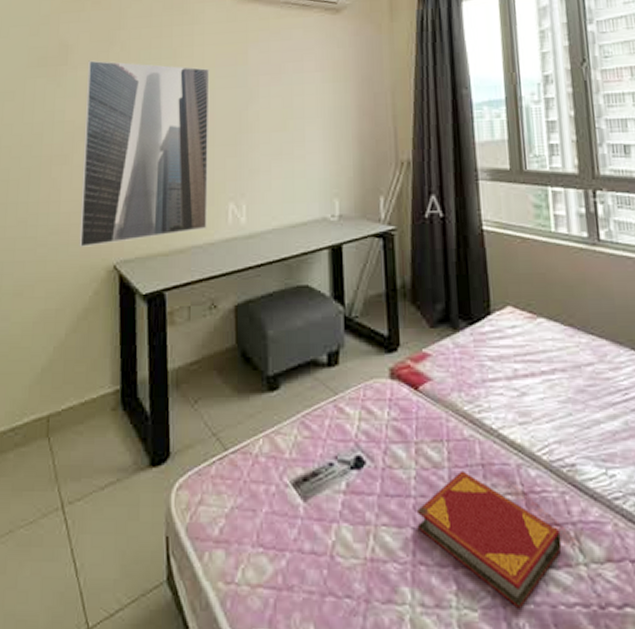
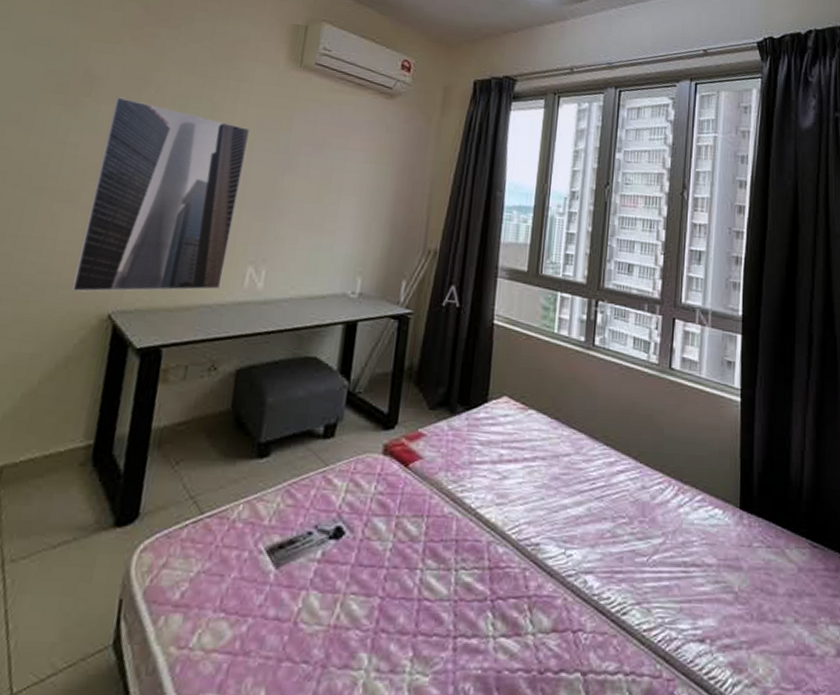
hardback book: present [416,470,562,609] -> none [384,545,516,674]

